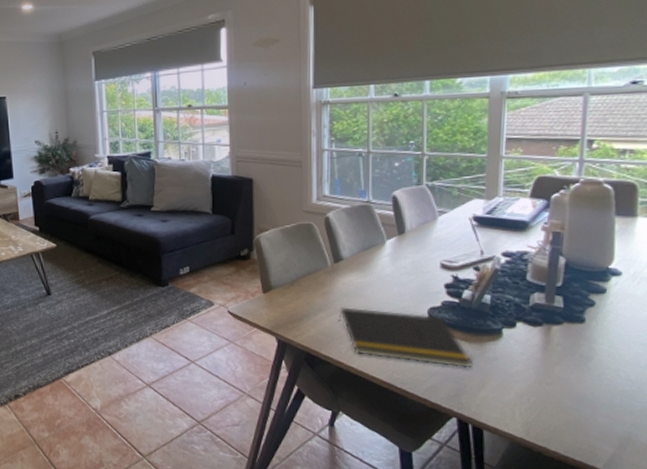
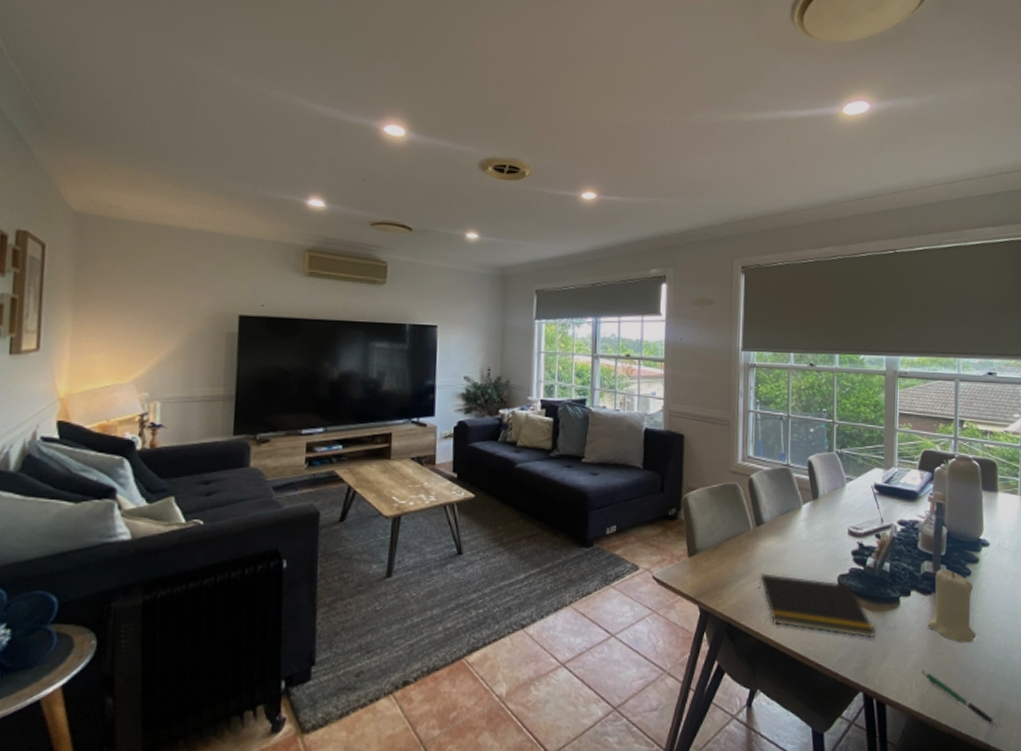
pen: none [528,400,628,459] -> present [922,671,1002,729]
candle: none [535,300,599,375] -> present [927,568,976,643]

